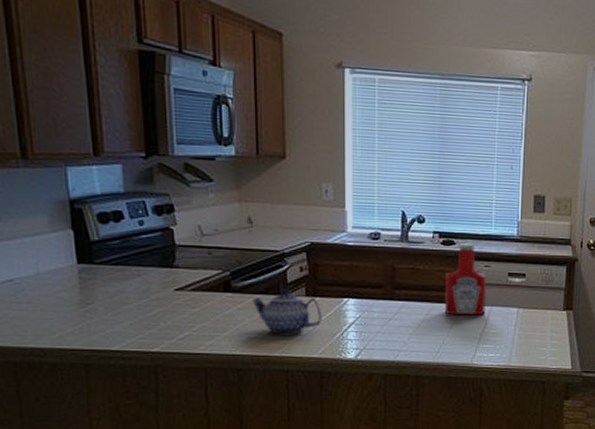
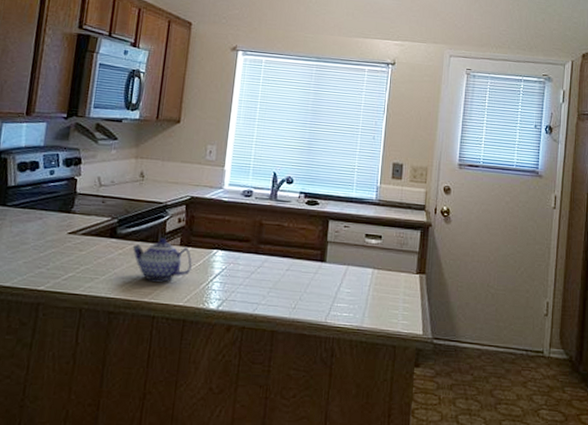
ketchup bottle: present [444,243,486,316] -> none [303,204,345,274]

